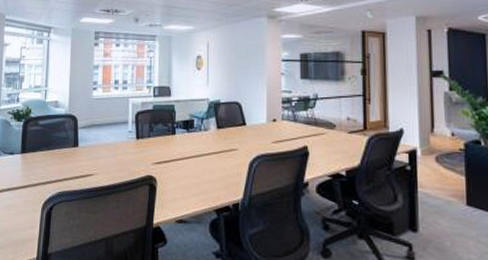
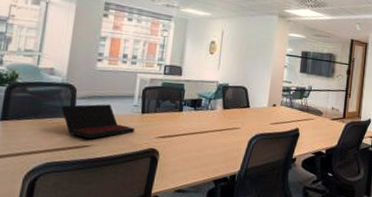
laptop: none [67,132,132,168] -> present [61,104,135,139]

